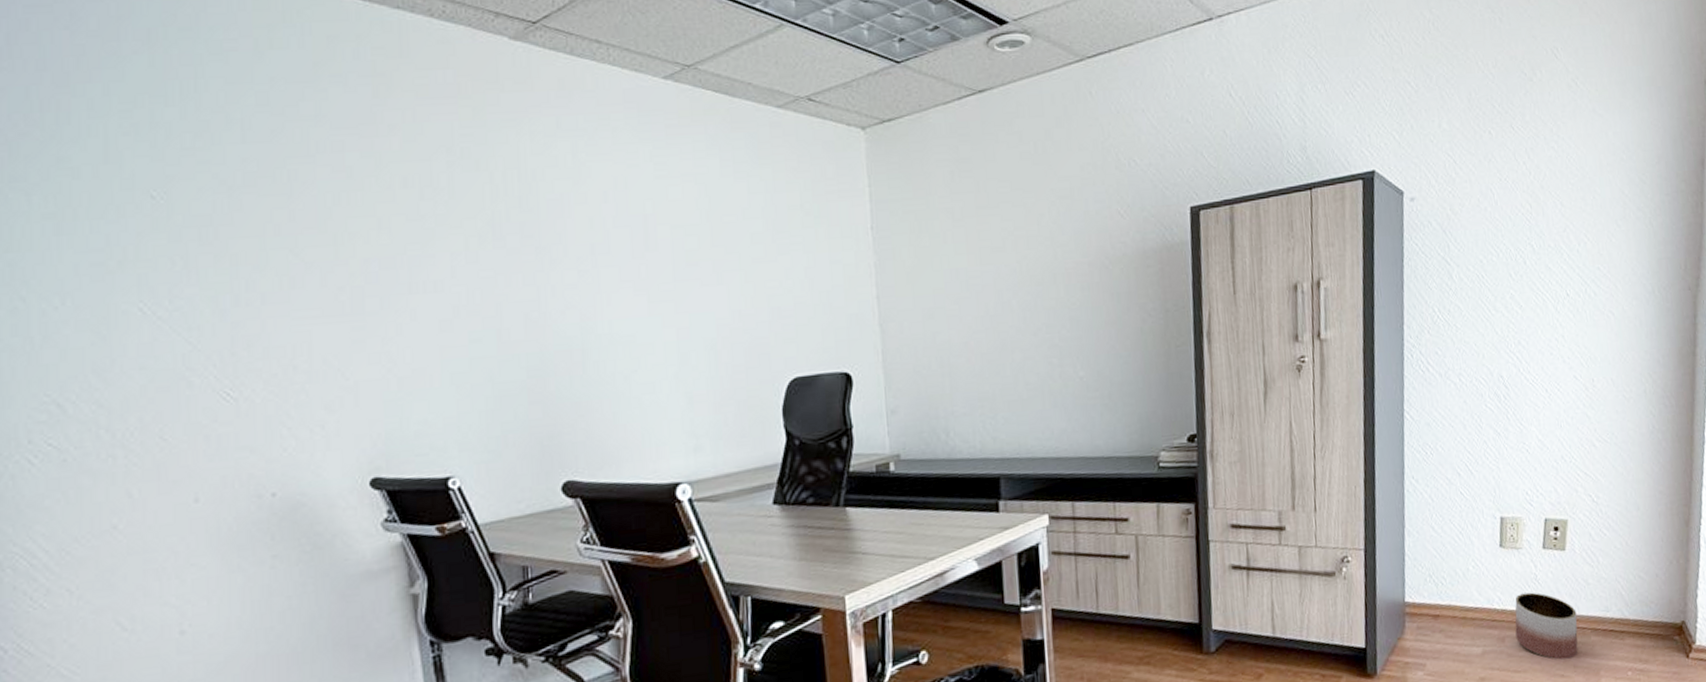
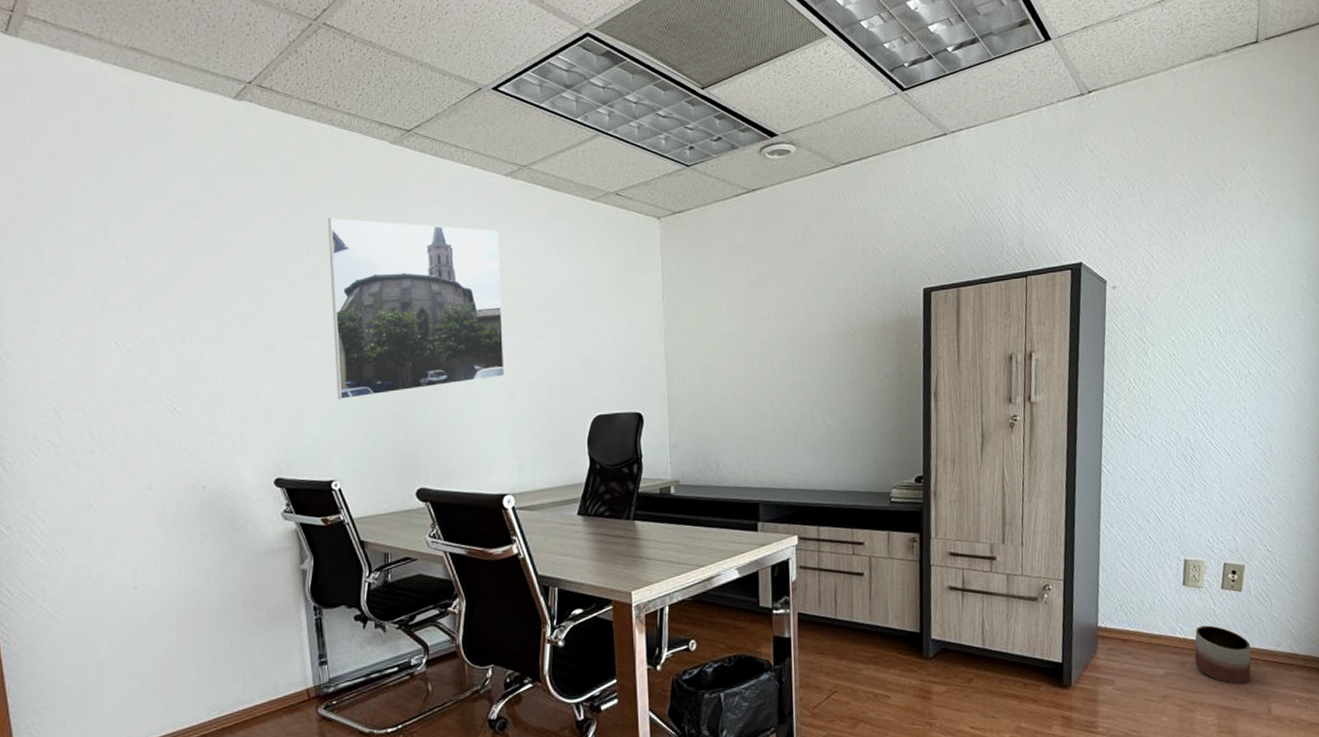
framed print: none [429,136,673,372] -> present [327,217,505,399]

